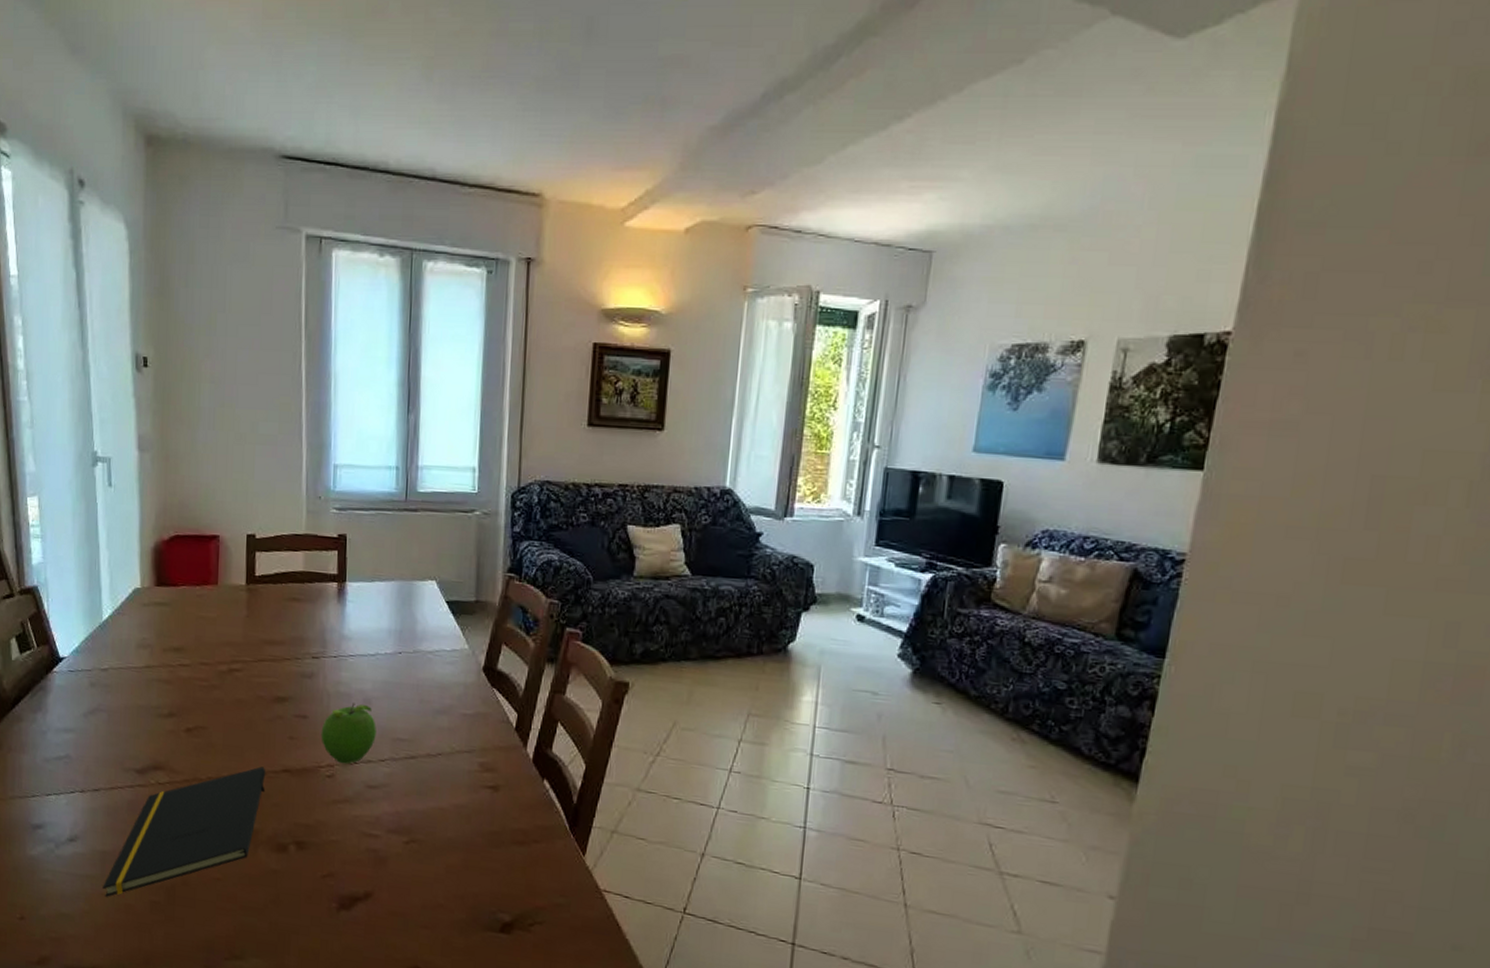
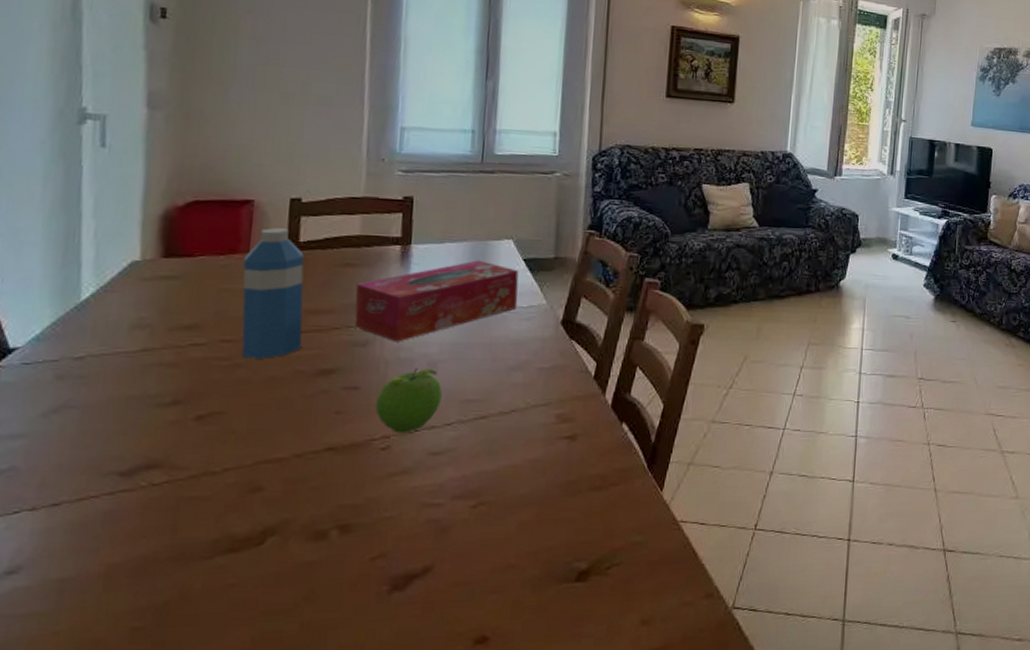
notepad: present [103,766,266,897] -> none [57,448,304,636]
water bottle: none [213,562,261,683] -> present [241,228,304,359]
tissue box: none [301,600,442,677] -> present [354,260,519,342]

